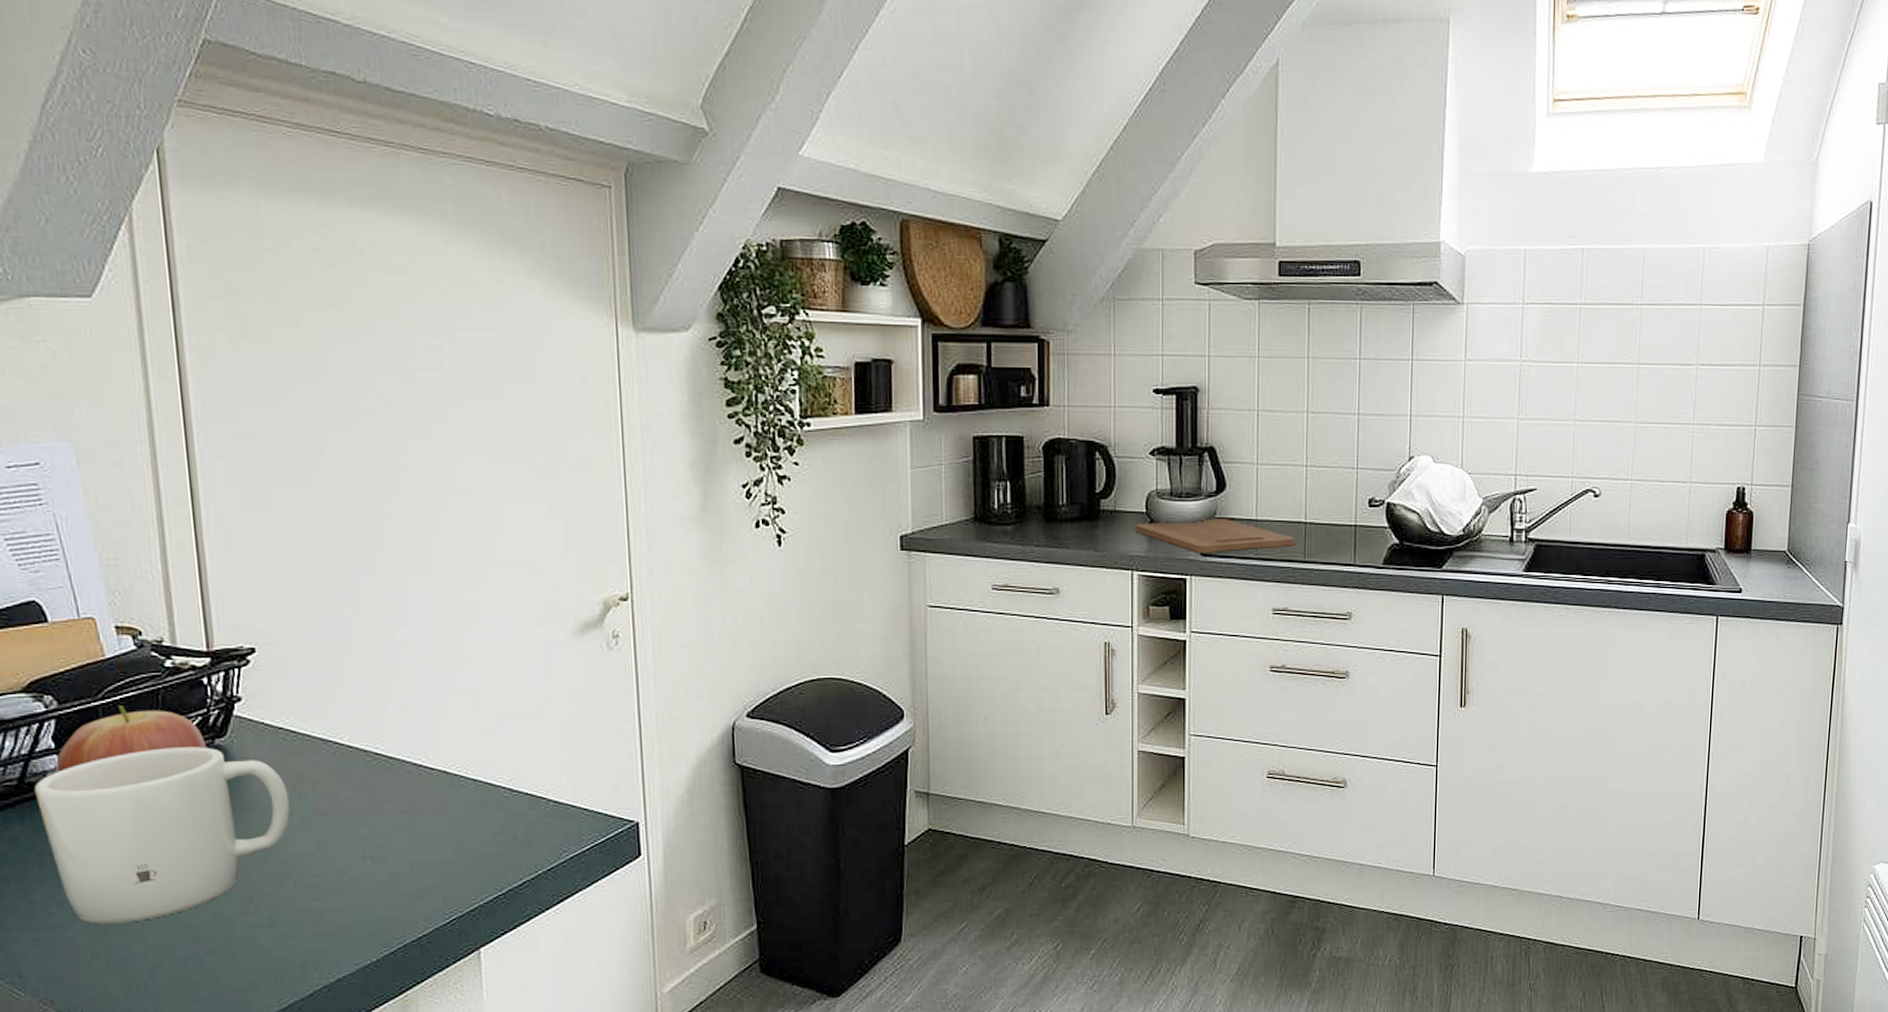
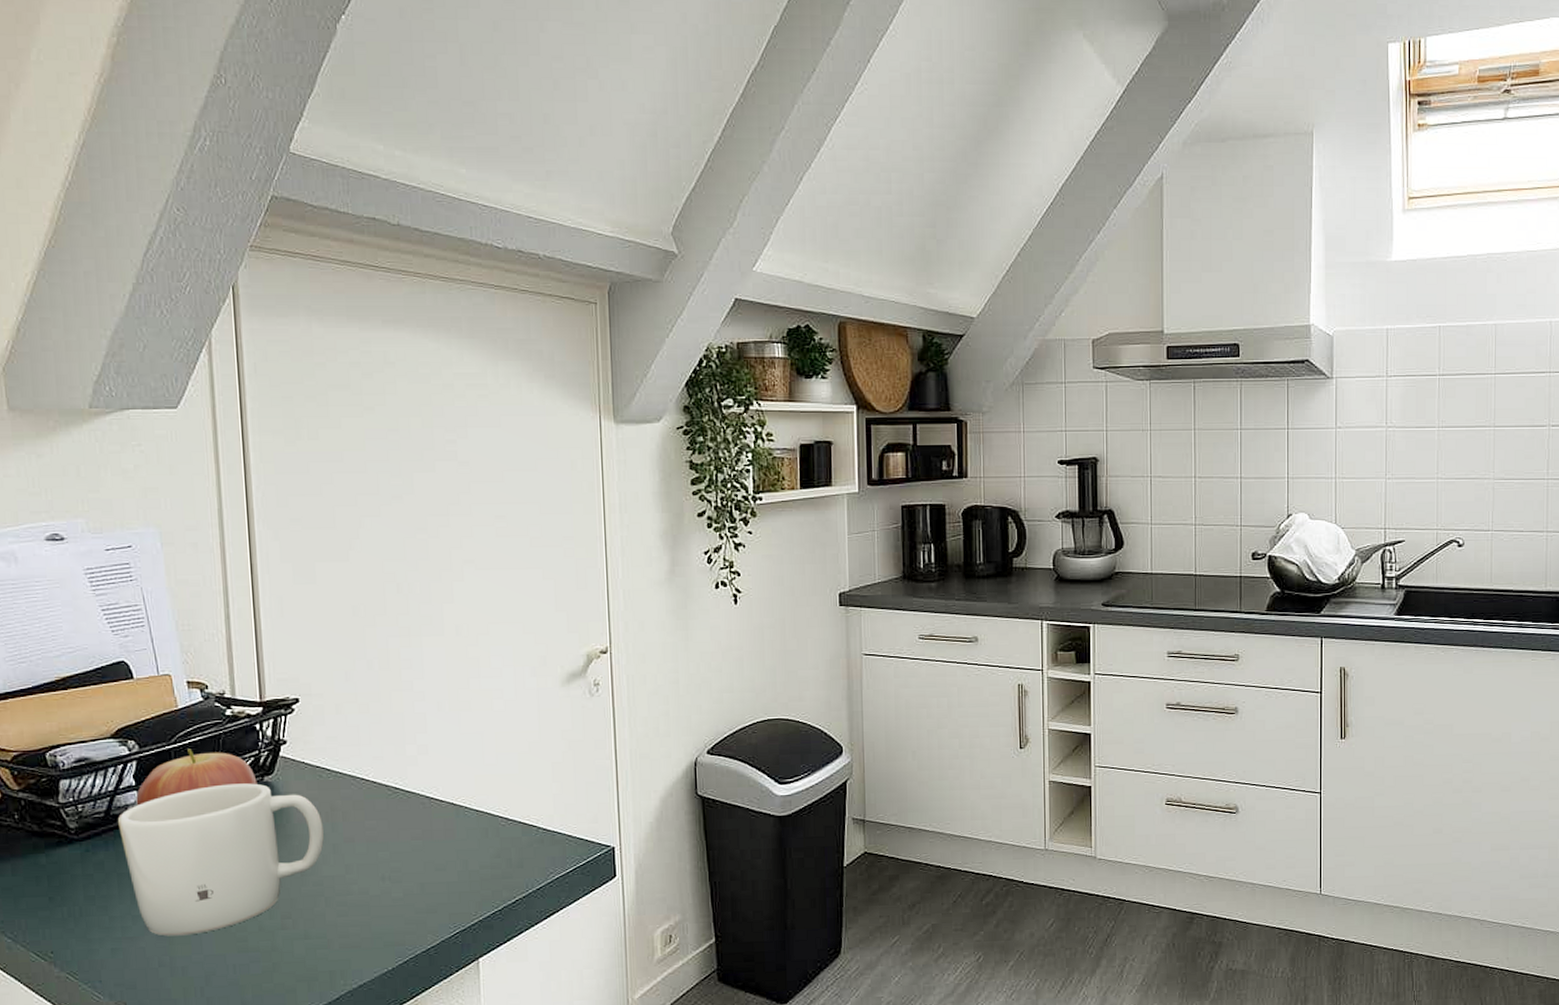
cutting board: present [1135,517,1295,554] -> none [1044,572,1186,605]

